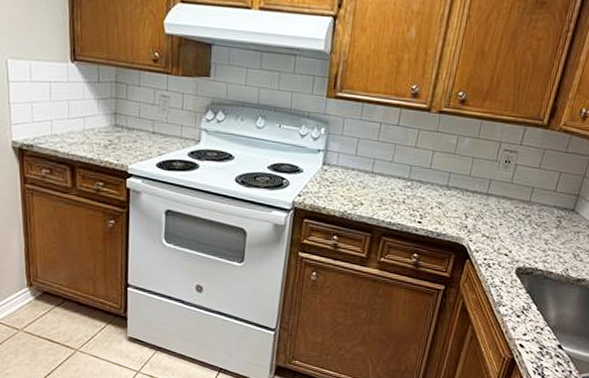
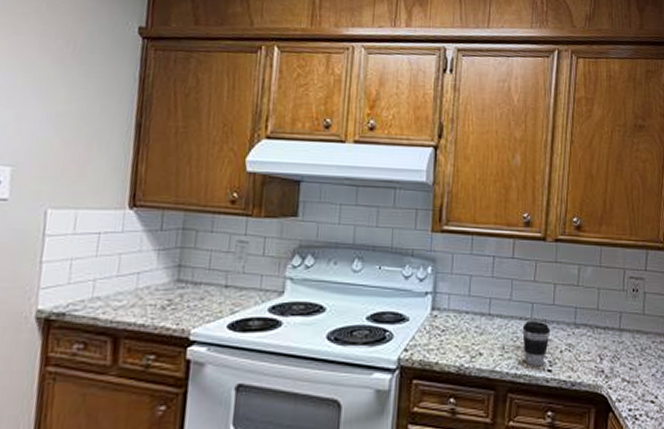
coffee cup: none [399,180,425,218] -> present [522,320,551,367]

